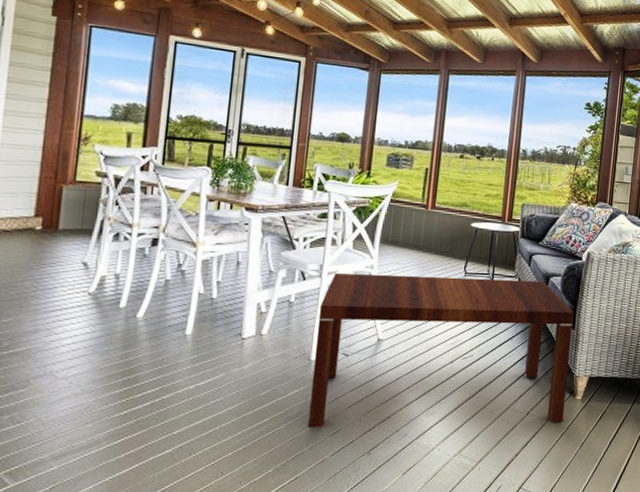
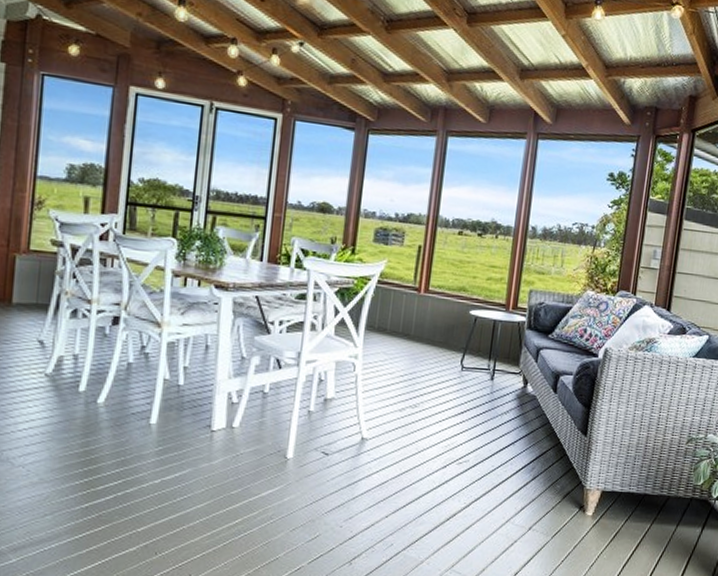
coffee table: present [307,273,574,427] -> none [283,362,586,540]

